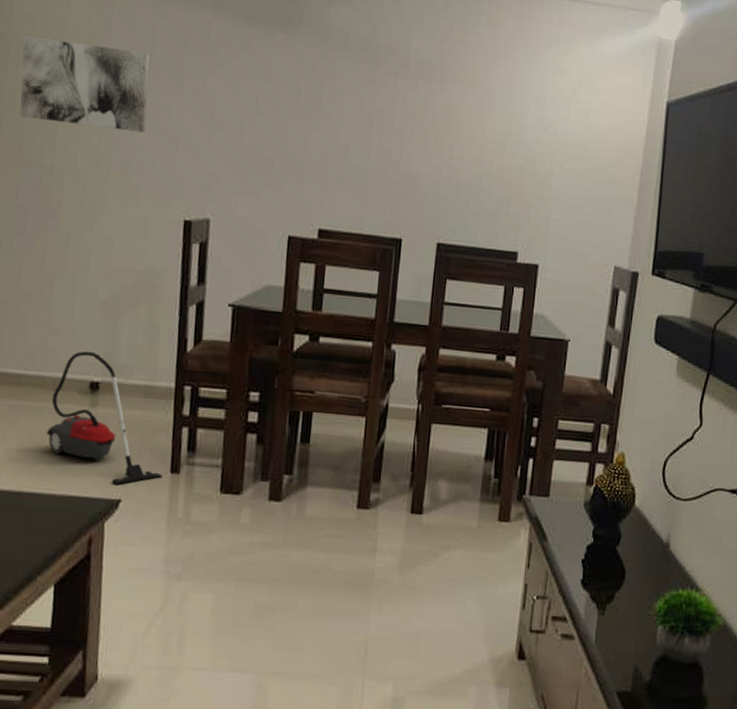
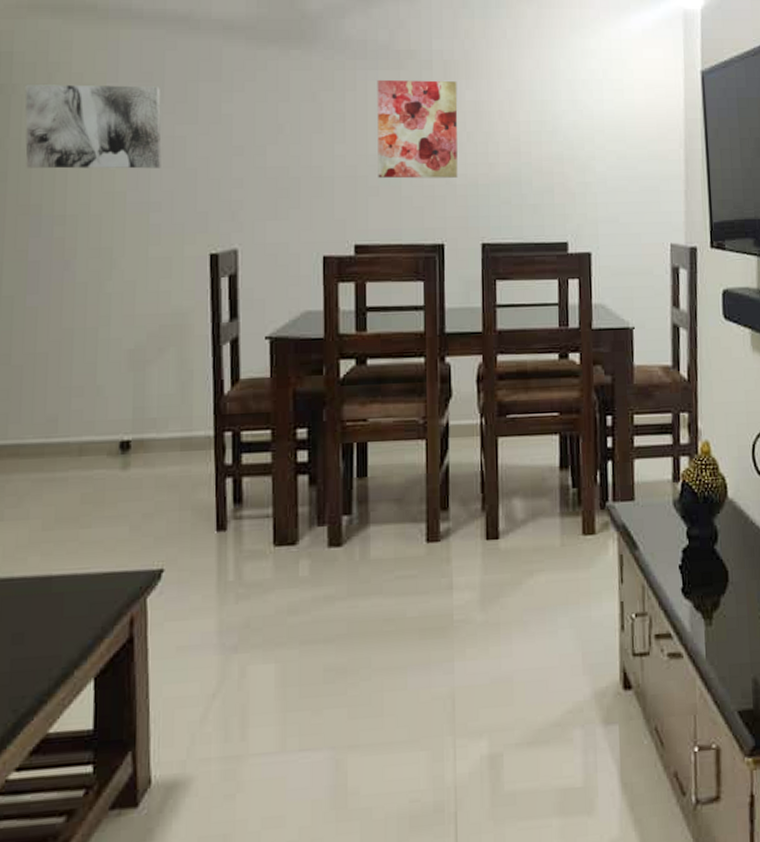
vacuum cleaner: present [47,351,163,484] -> none [75,407,209,552]
wall art: none [346,72,431,177] -> present [377,79,458,179]

